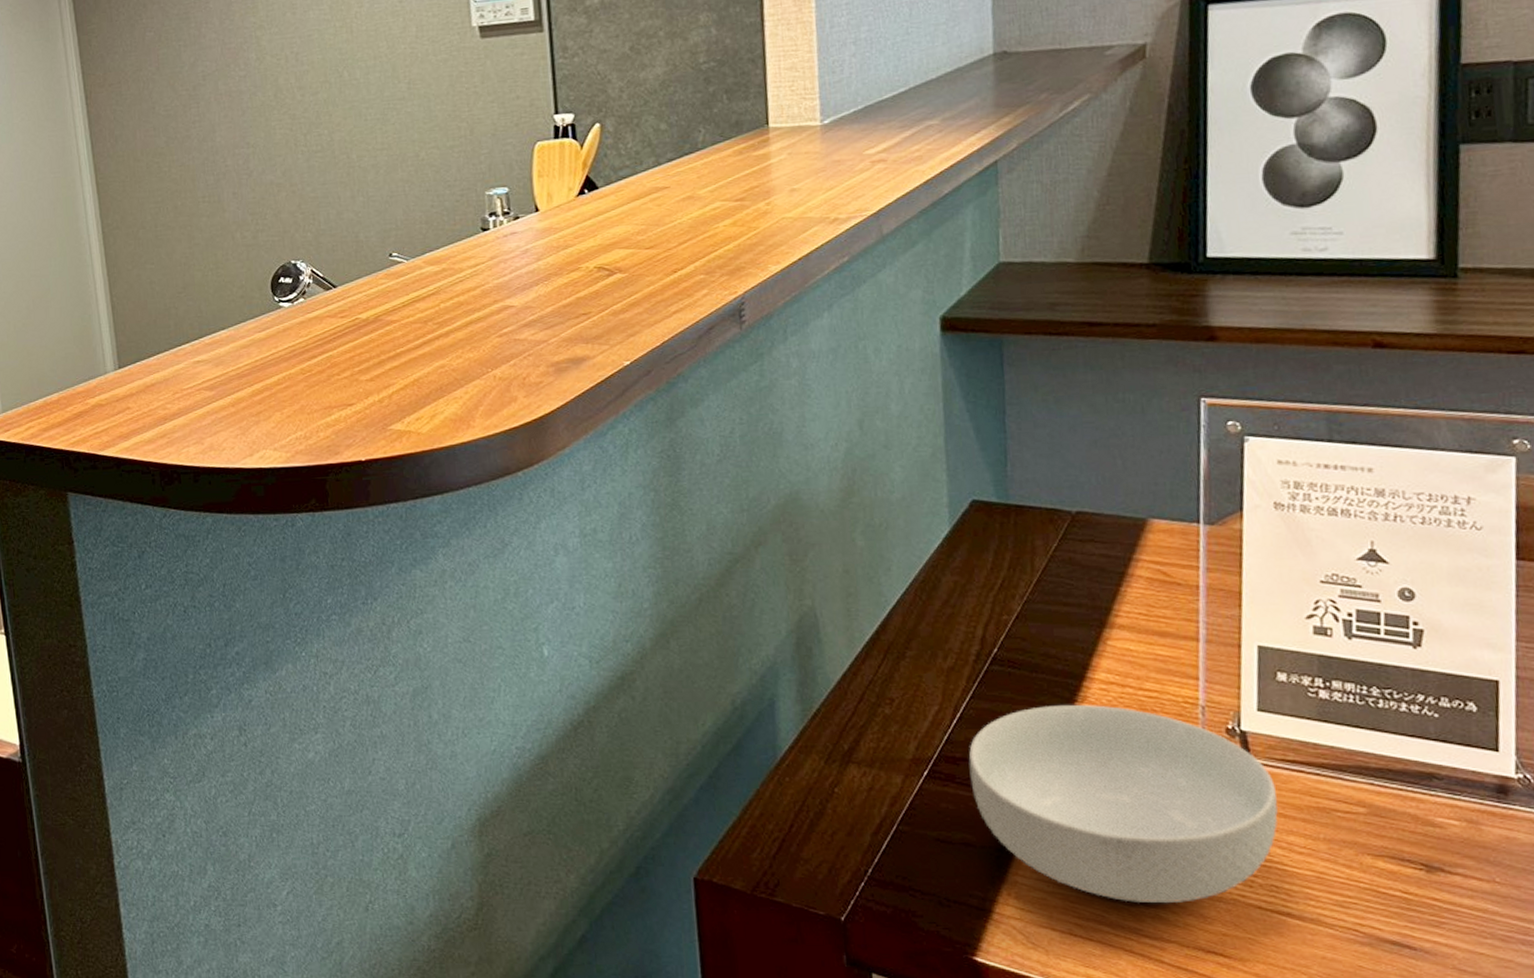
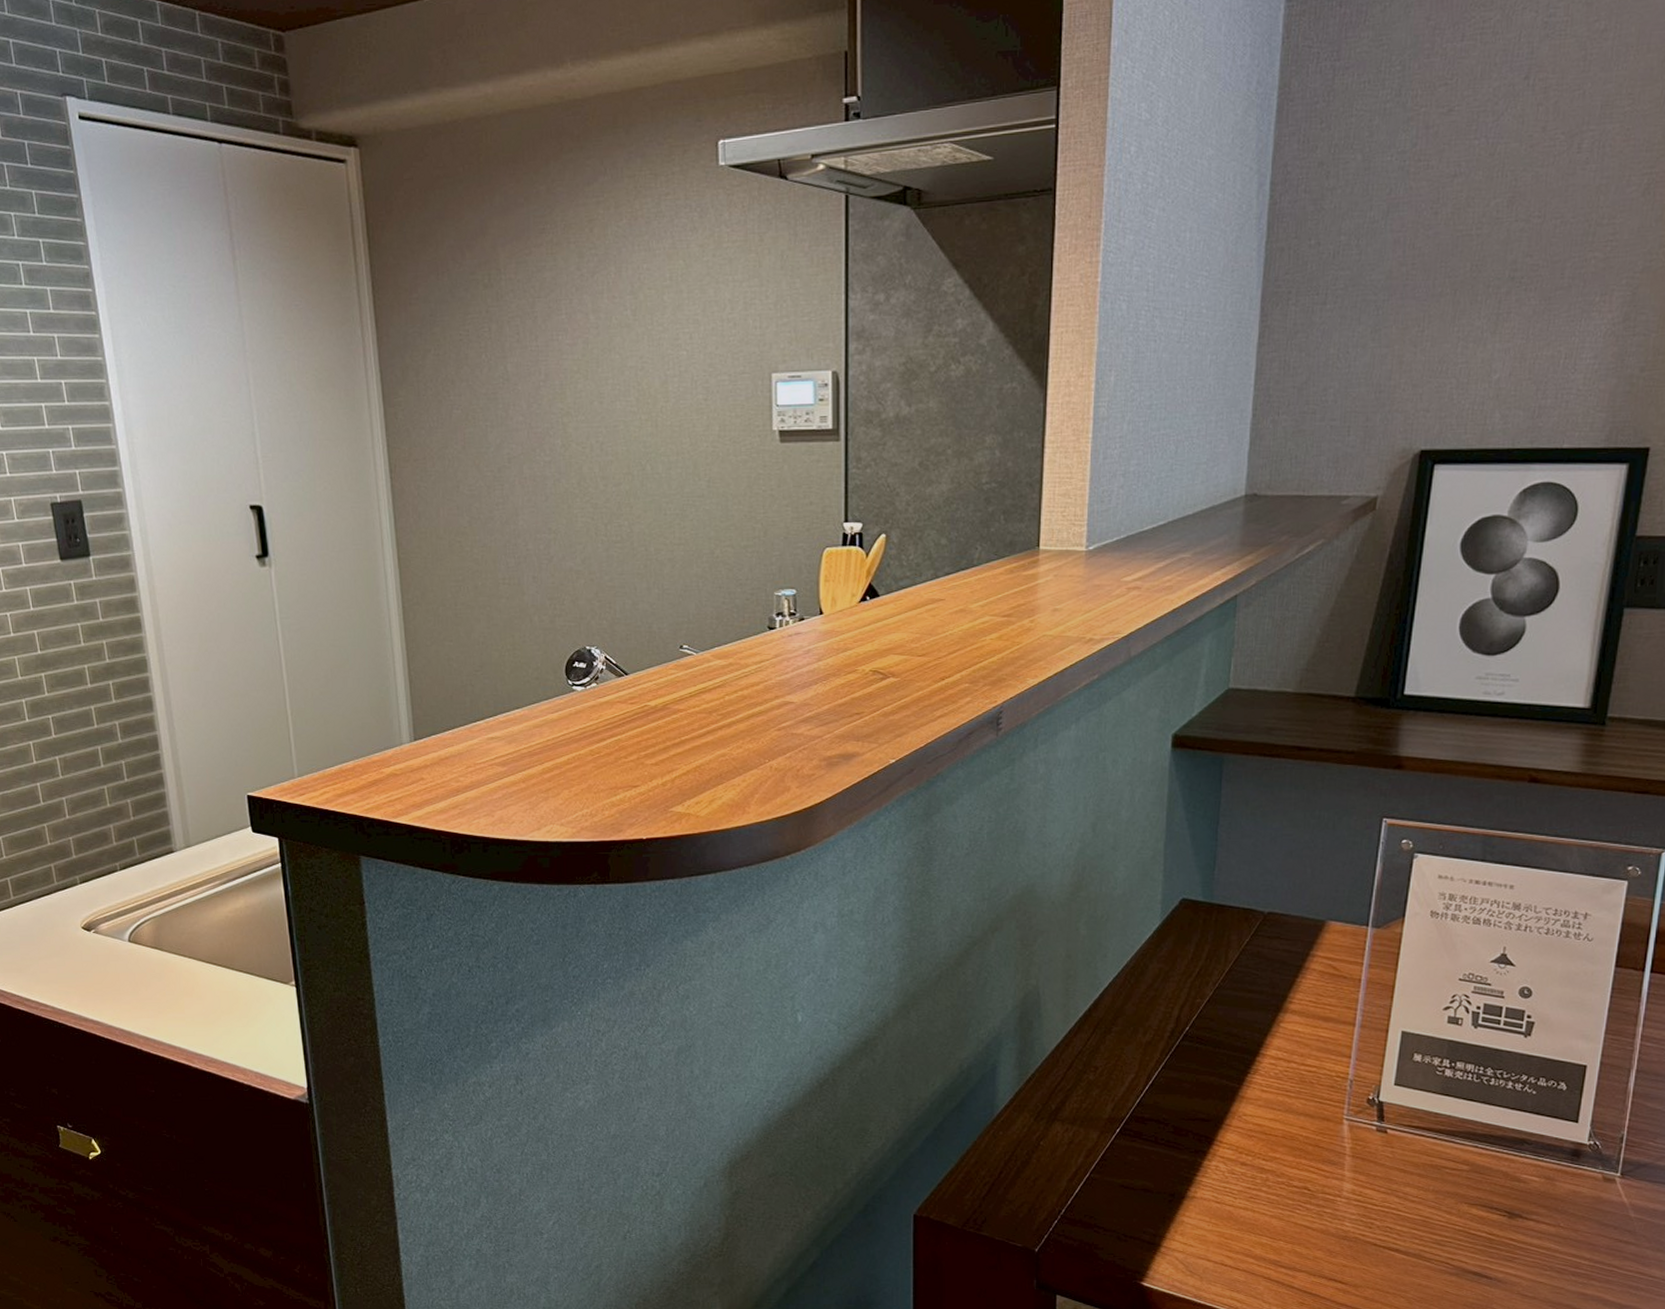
cereal bowl: present [968,704,1279,904] -> none [1154,1075,1401,1241]

